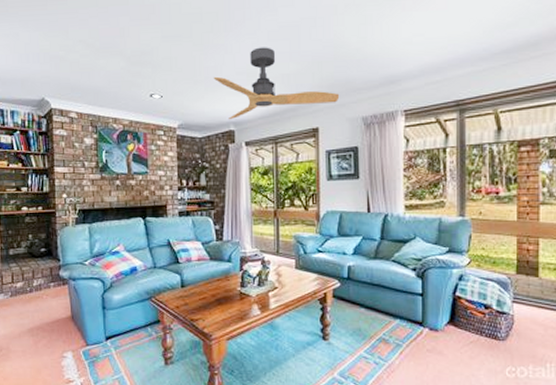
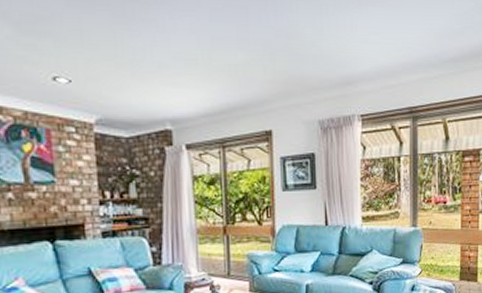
ceiling fan: present [213,47,340,120] -> none [141,28,295,117]

